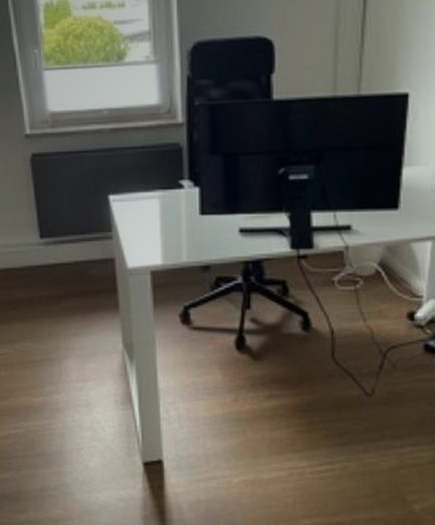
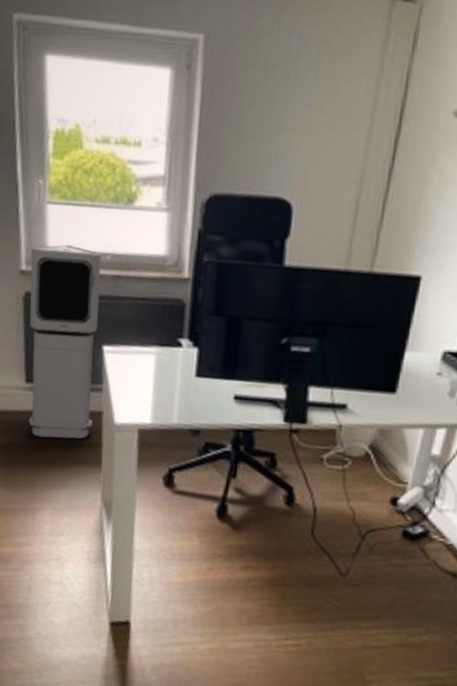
air purifier: none [34,105,107,288] -> present [28,244,101,439]

